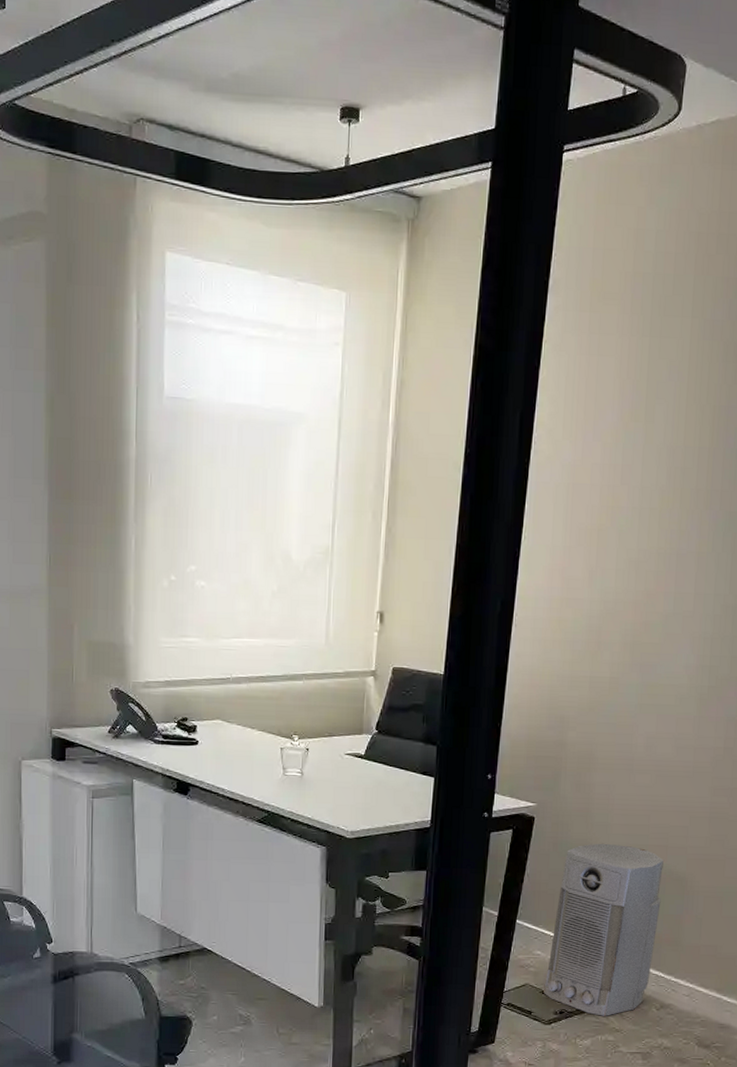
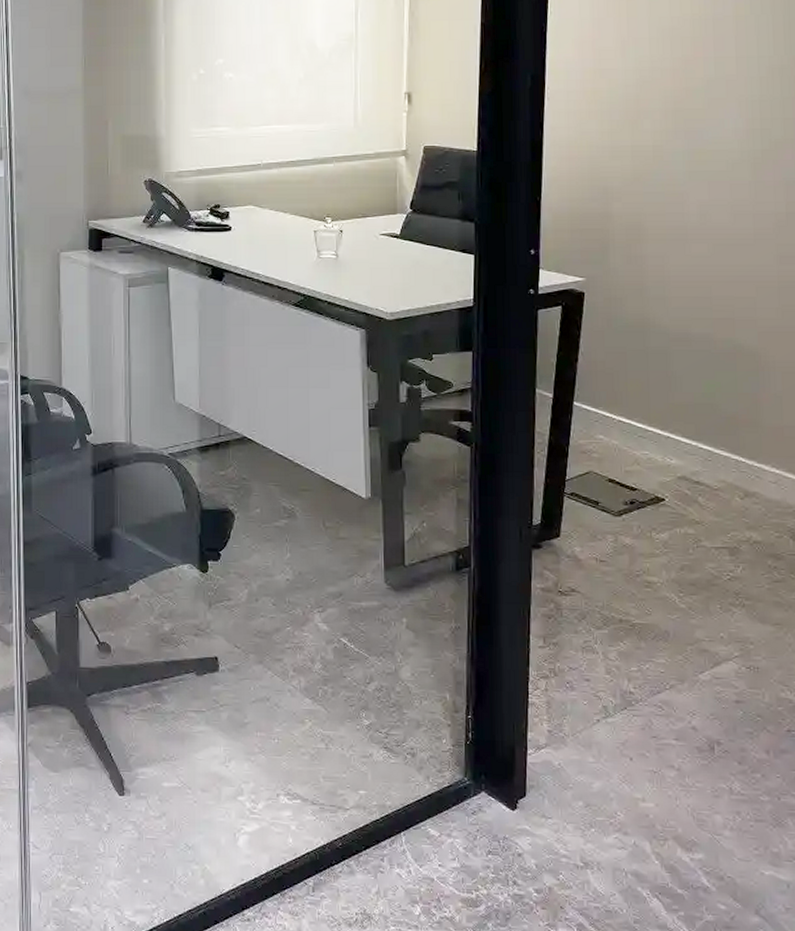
air purifier: present [542,843,664,1016] -> none [609,318,733,507]

